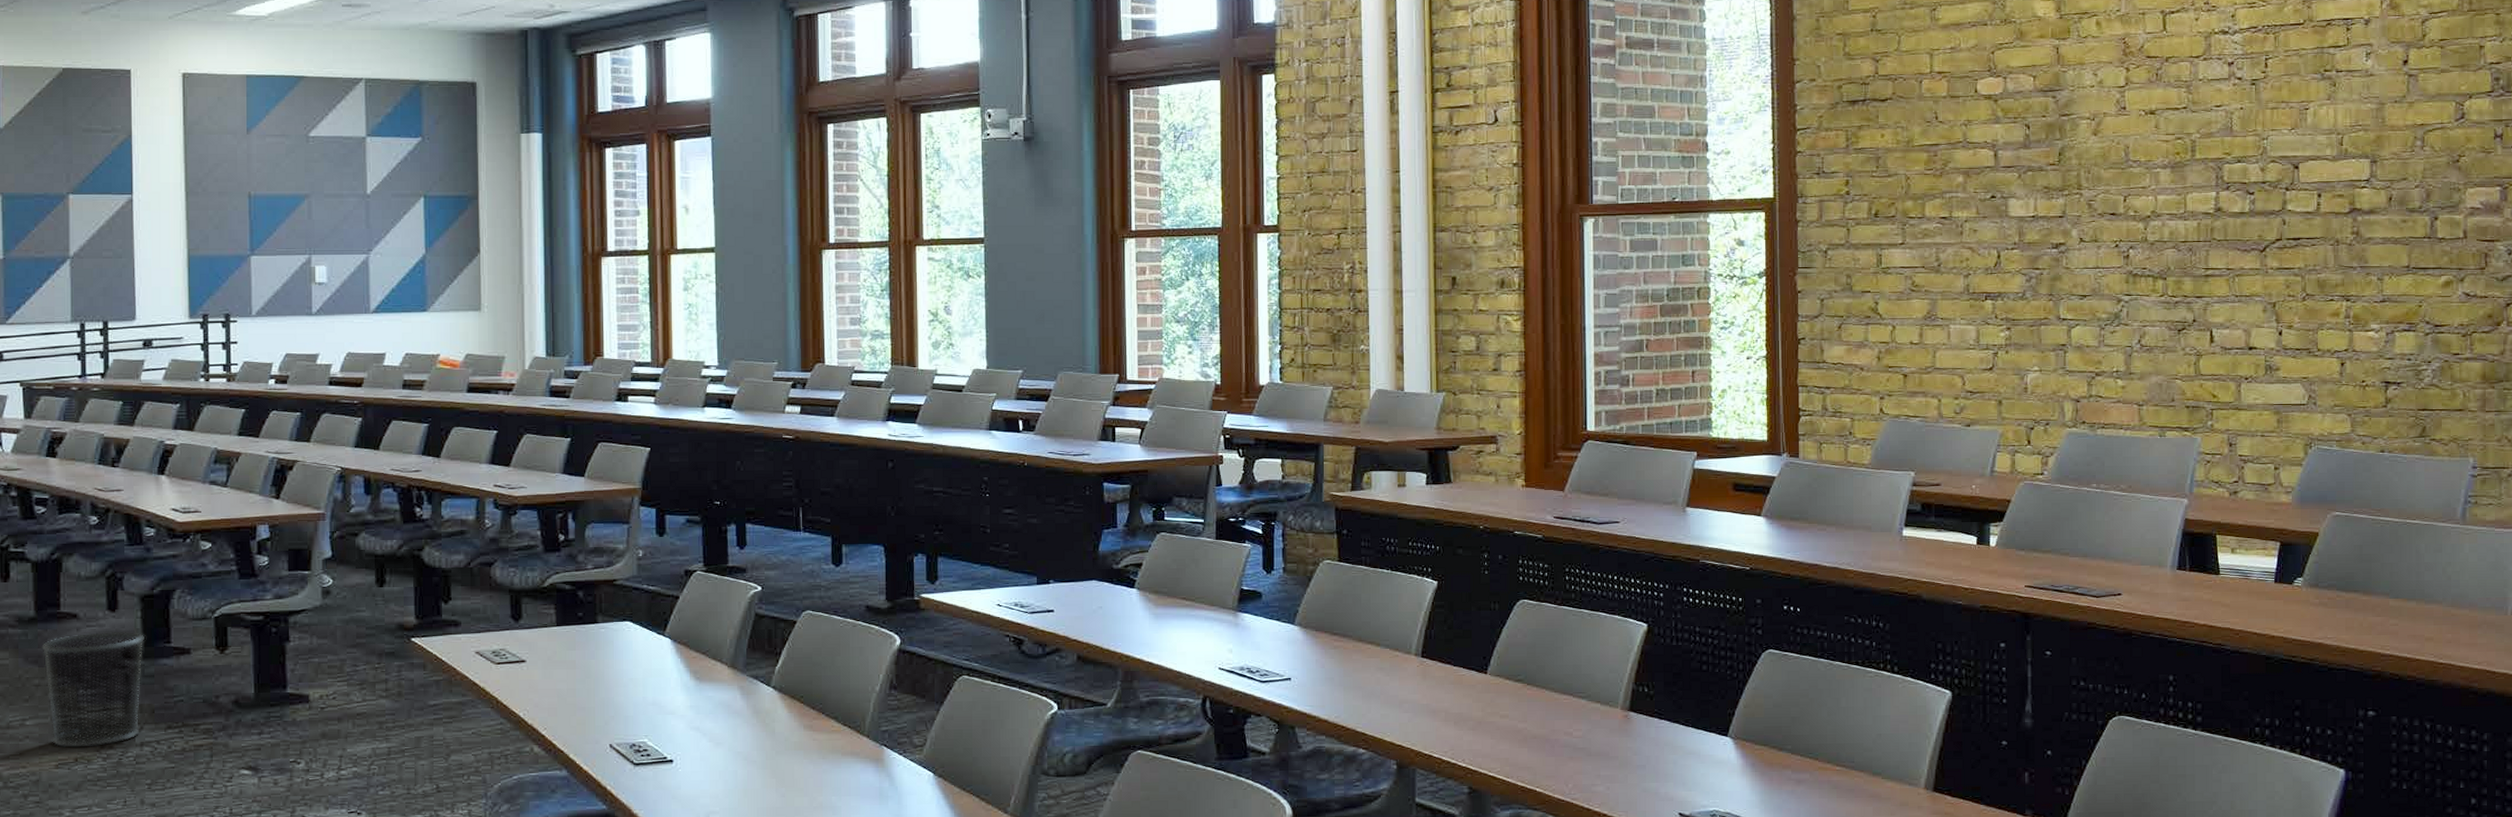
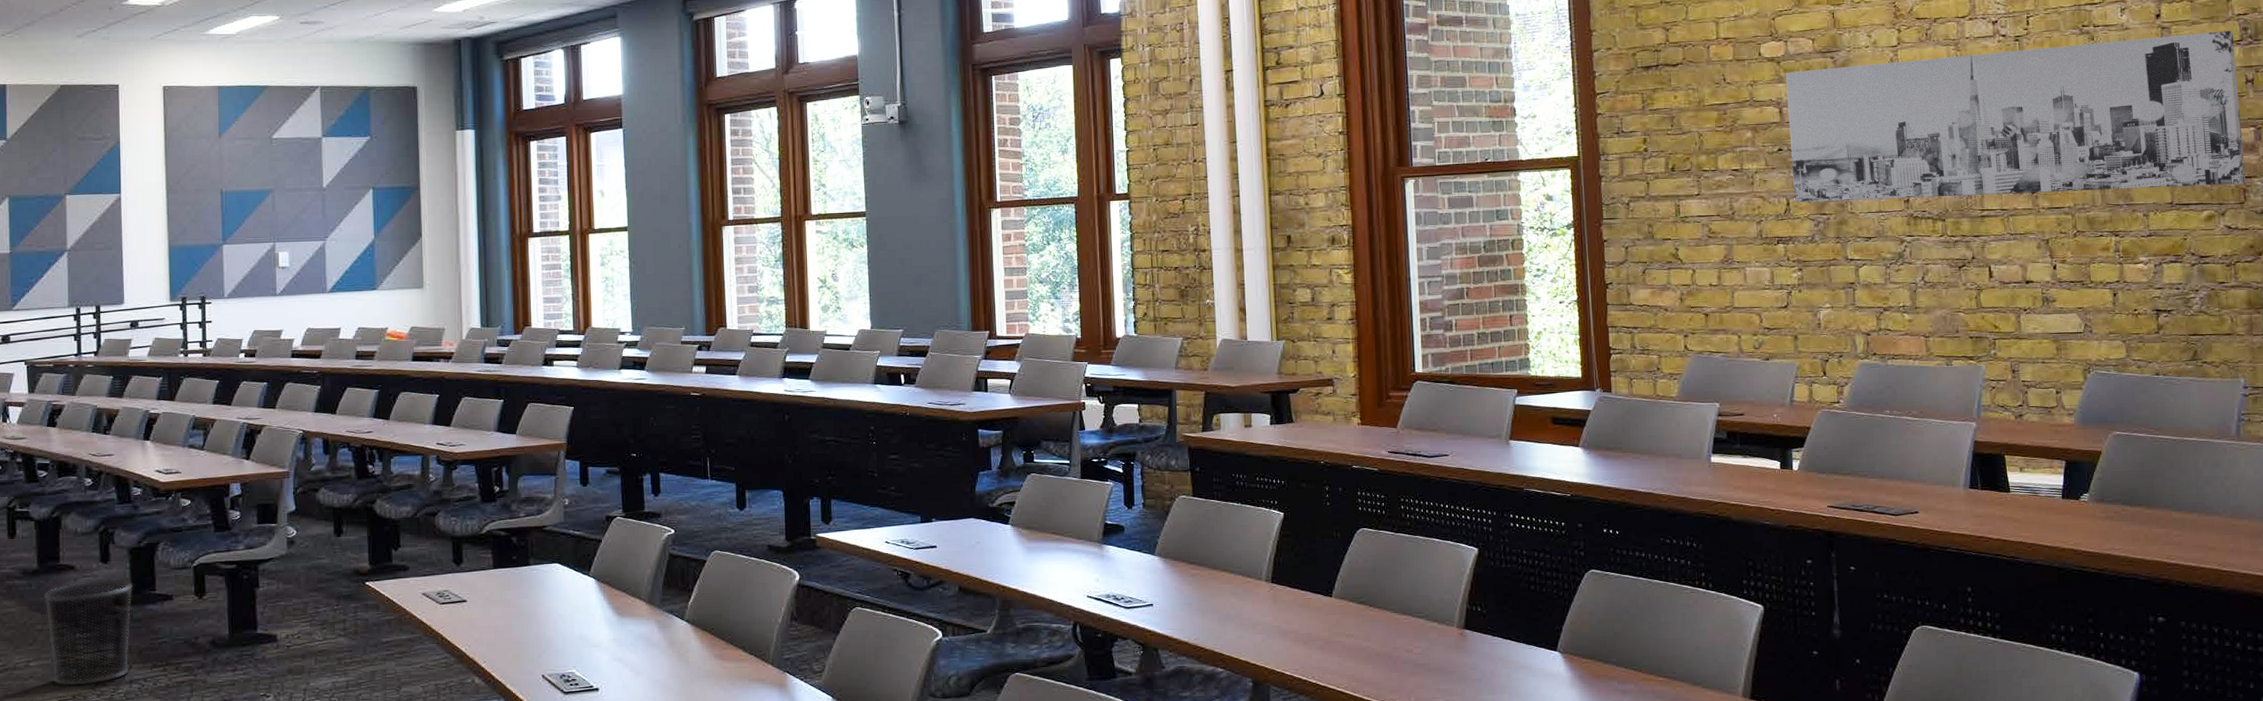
wall art: none [2003,81,2488,256] -> present [1785,31,2246,203]

